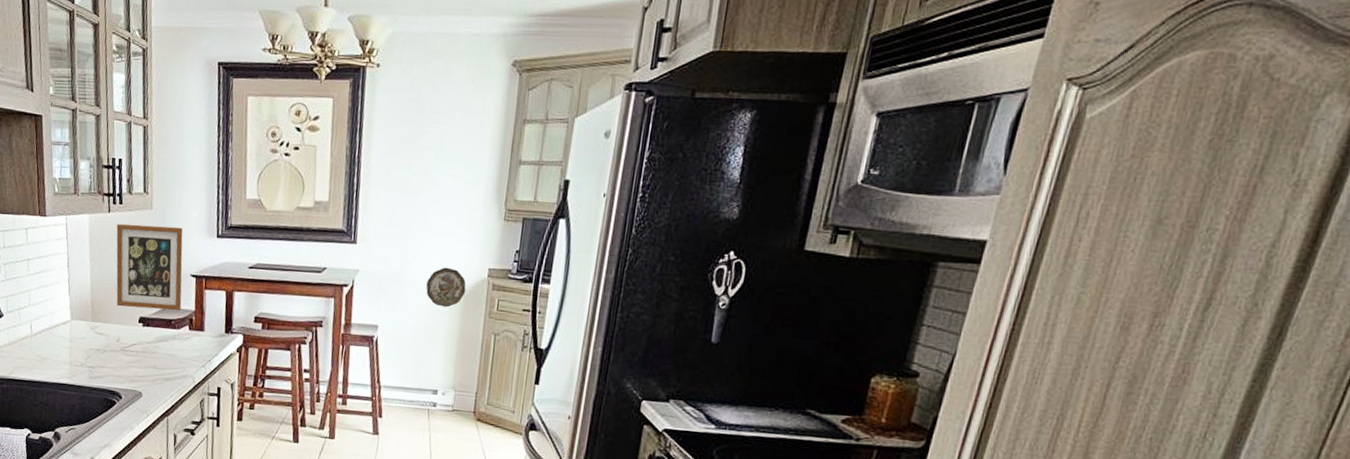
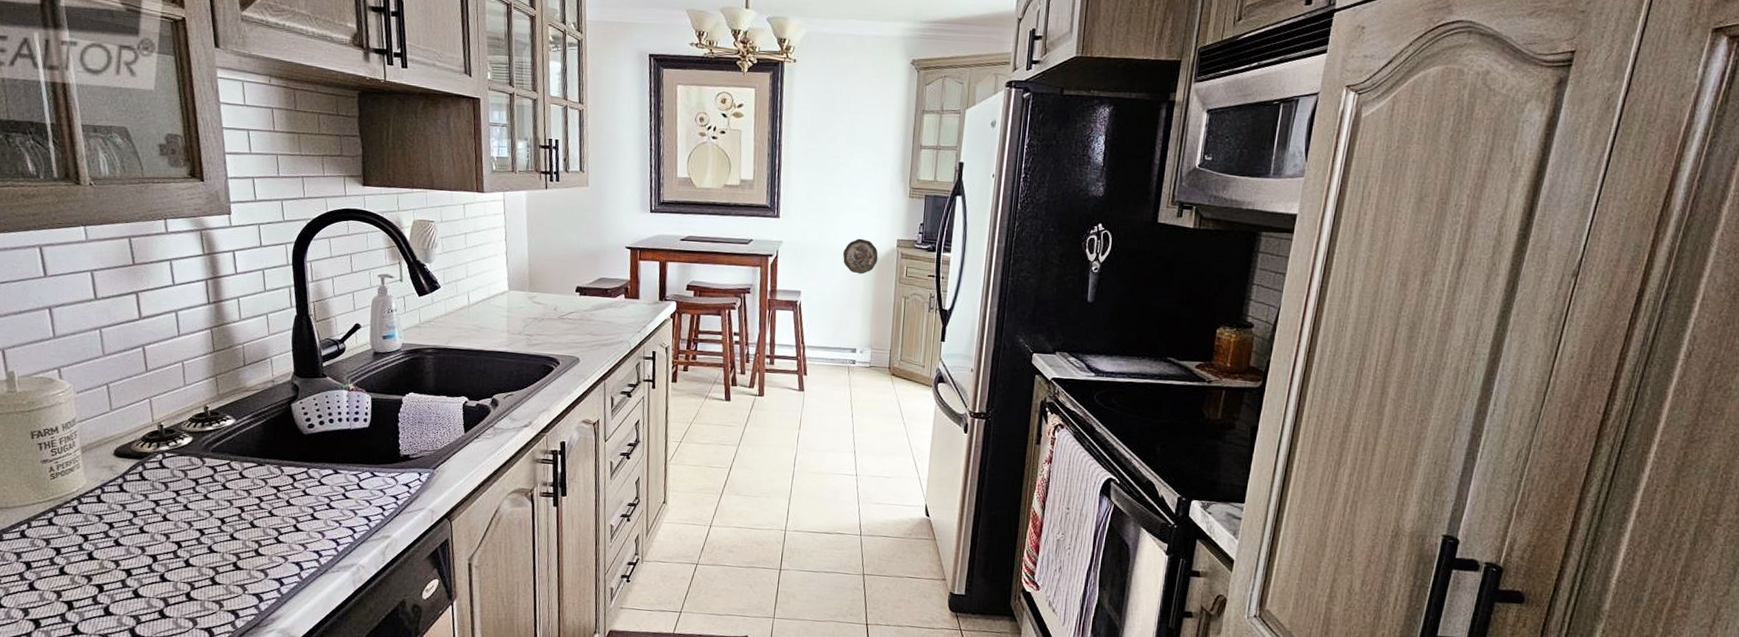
wall art: present [116,223,183,311] -> none [553,199,618,281]

